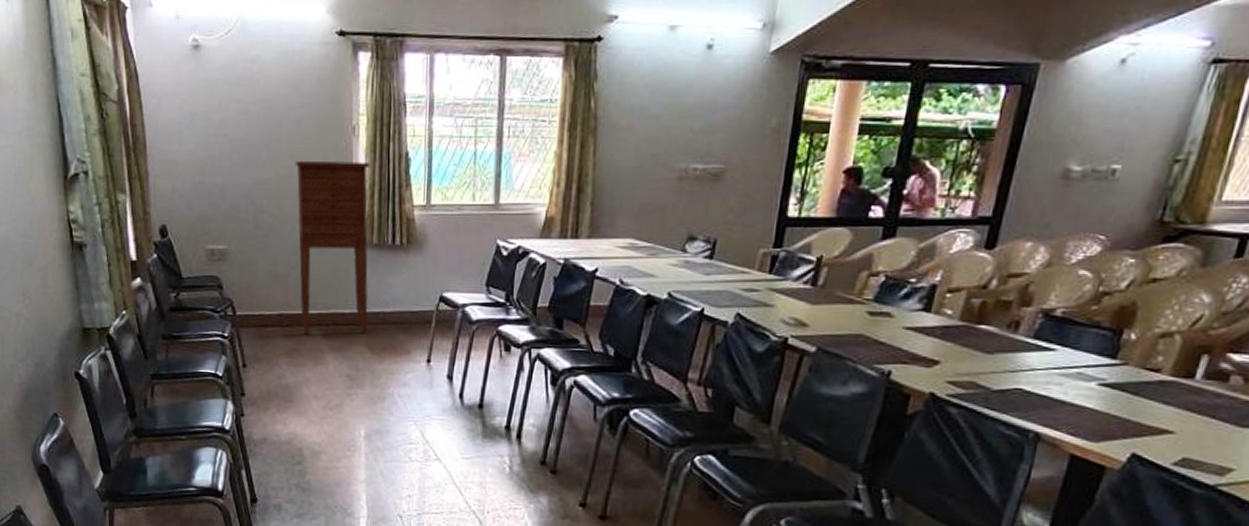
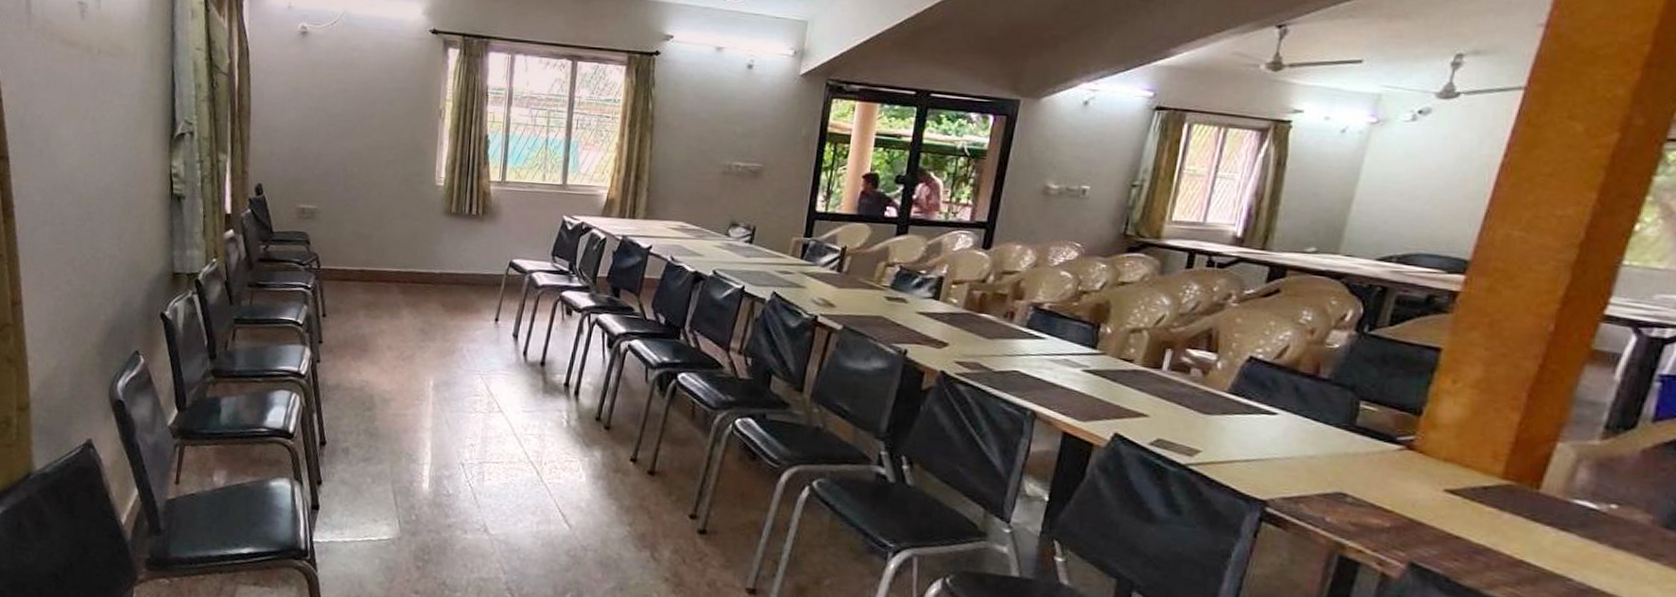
cabinet: present [295,160,370,335] -> none [381,135,453,292]

